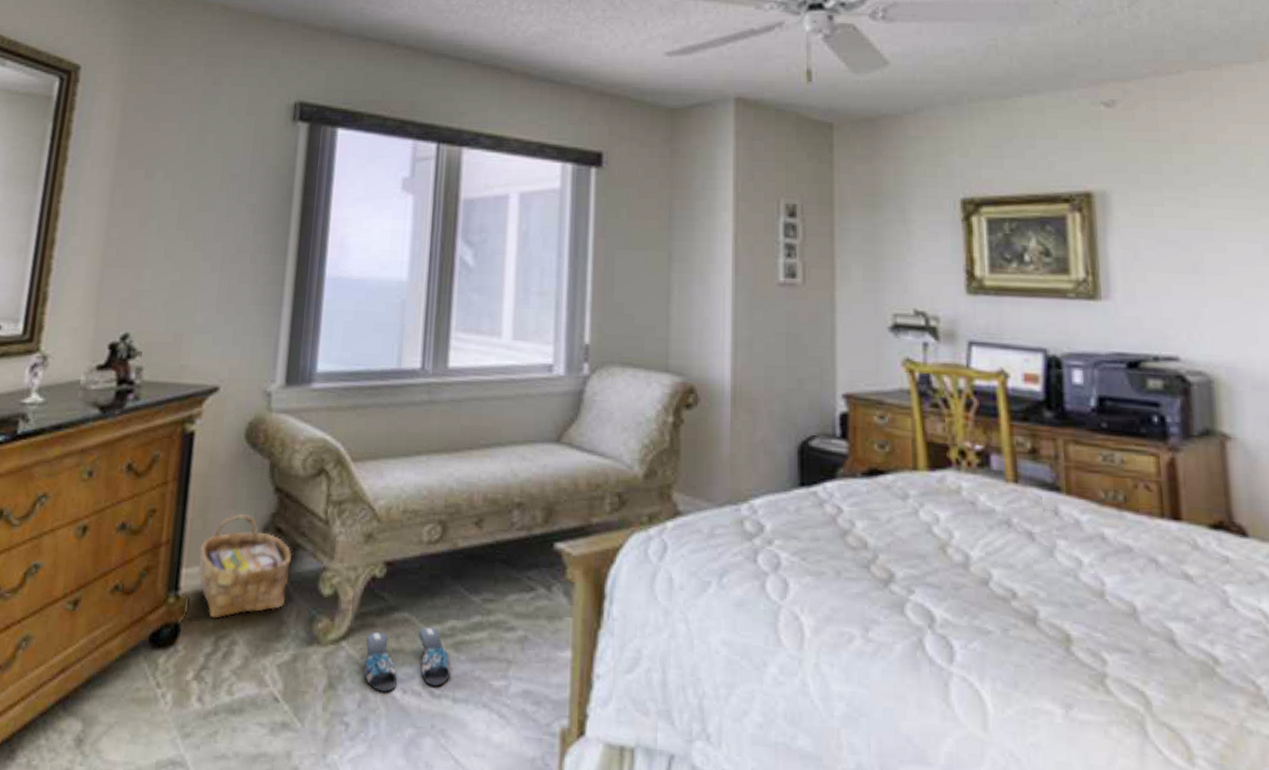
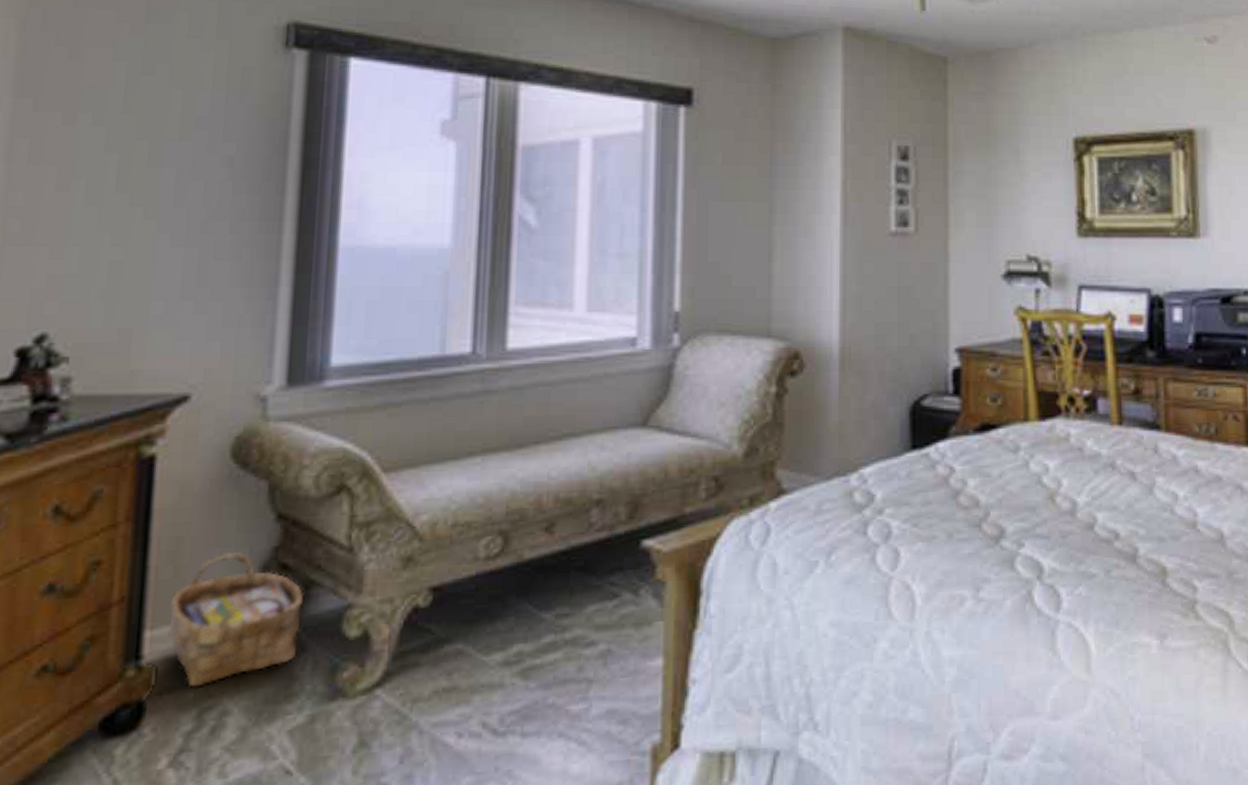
slippers: present [364,626,451,693] -> none [407,655,518,741]

